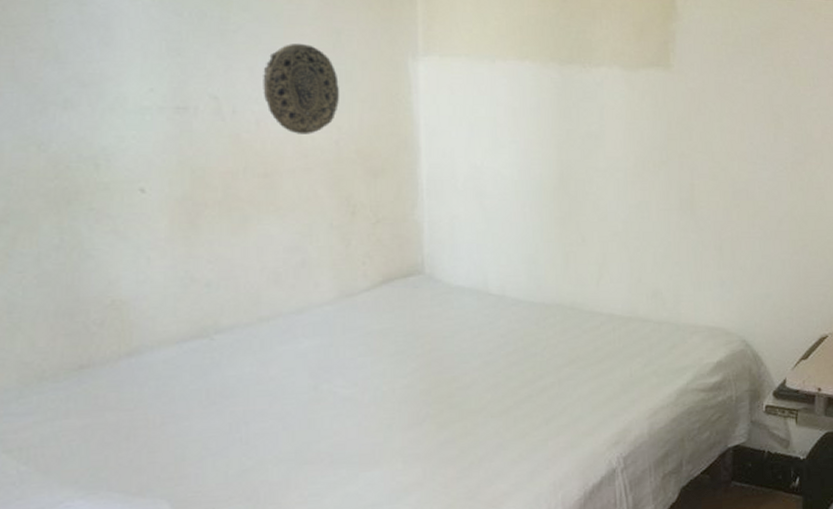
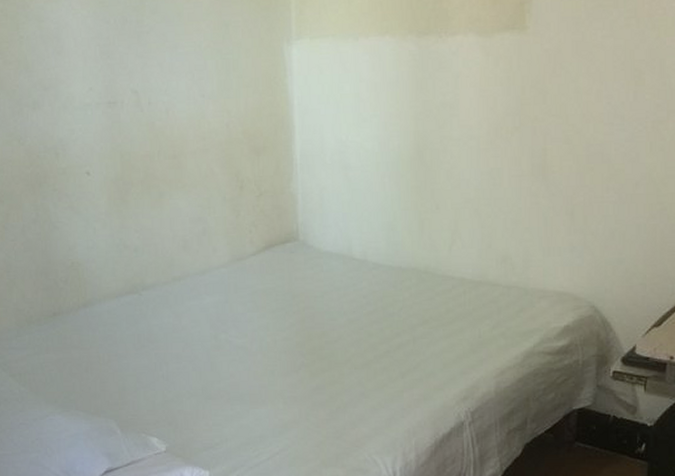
decorative plate: present [263,43,339,134] -> none [170,37,228,120]

